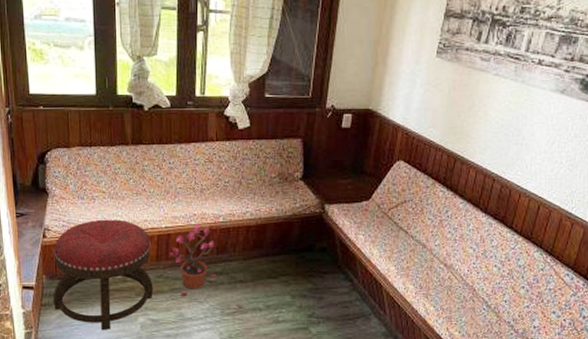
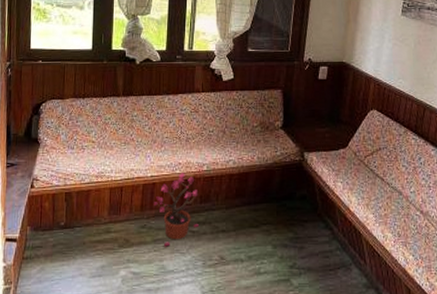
ottoman: present [53,219,153,331] -> none [35,168,136,285]

